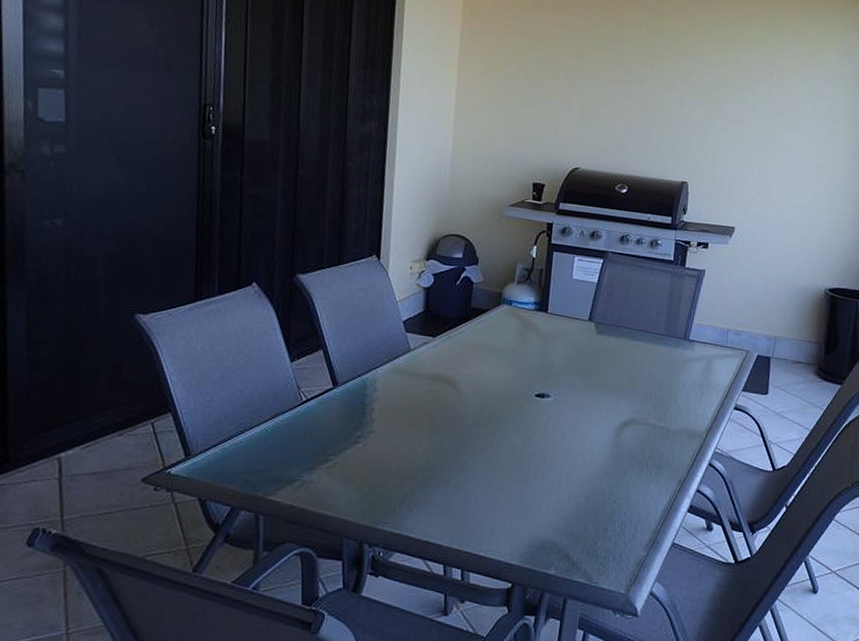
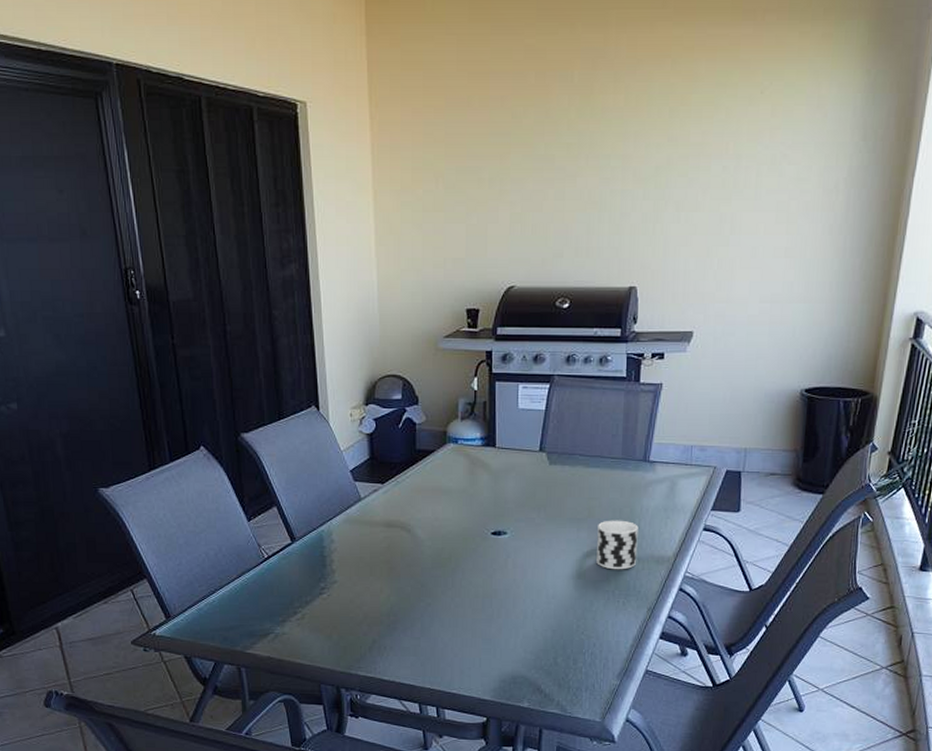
cup: none [633,392,675,441] -> present [597,520,638,570]

